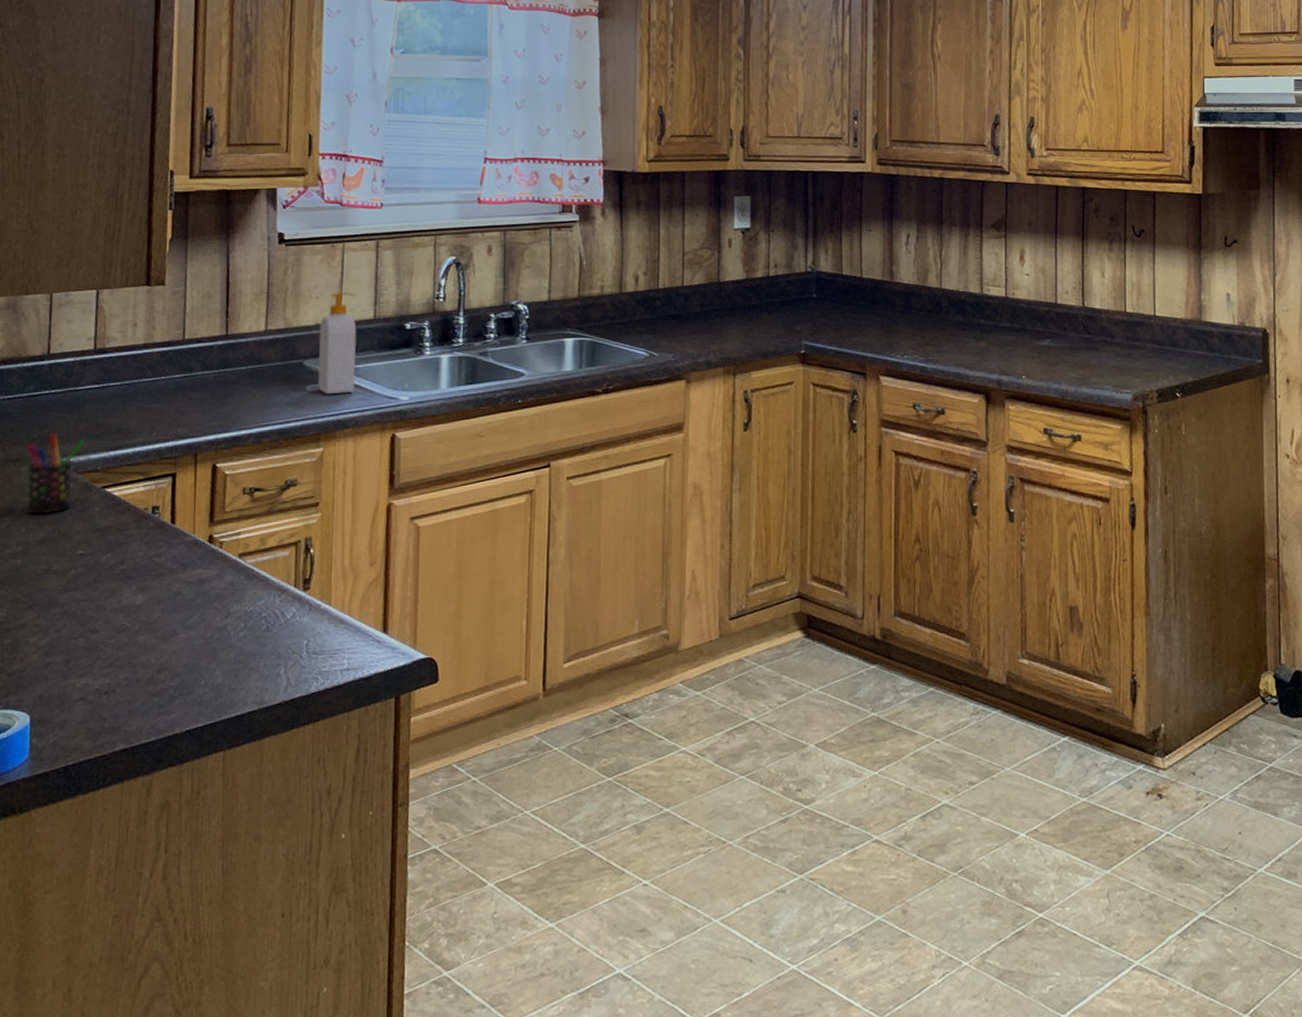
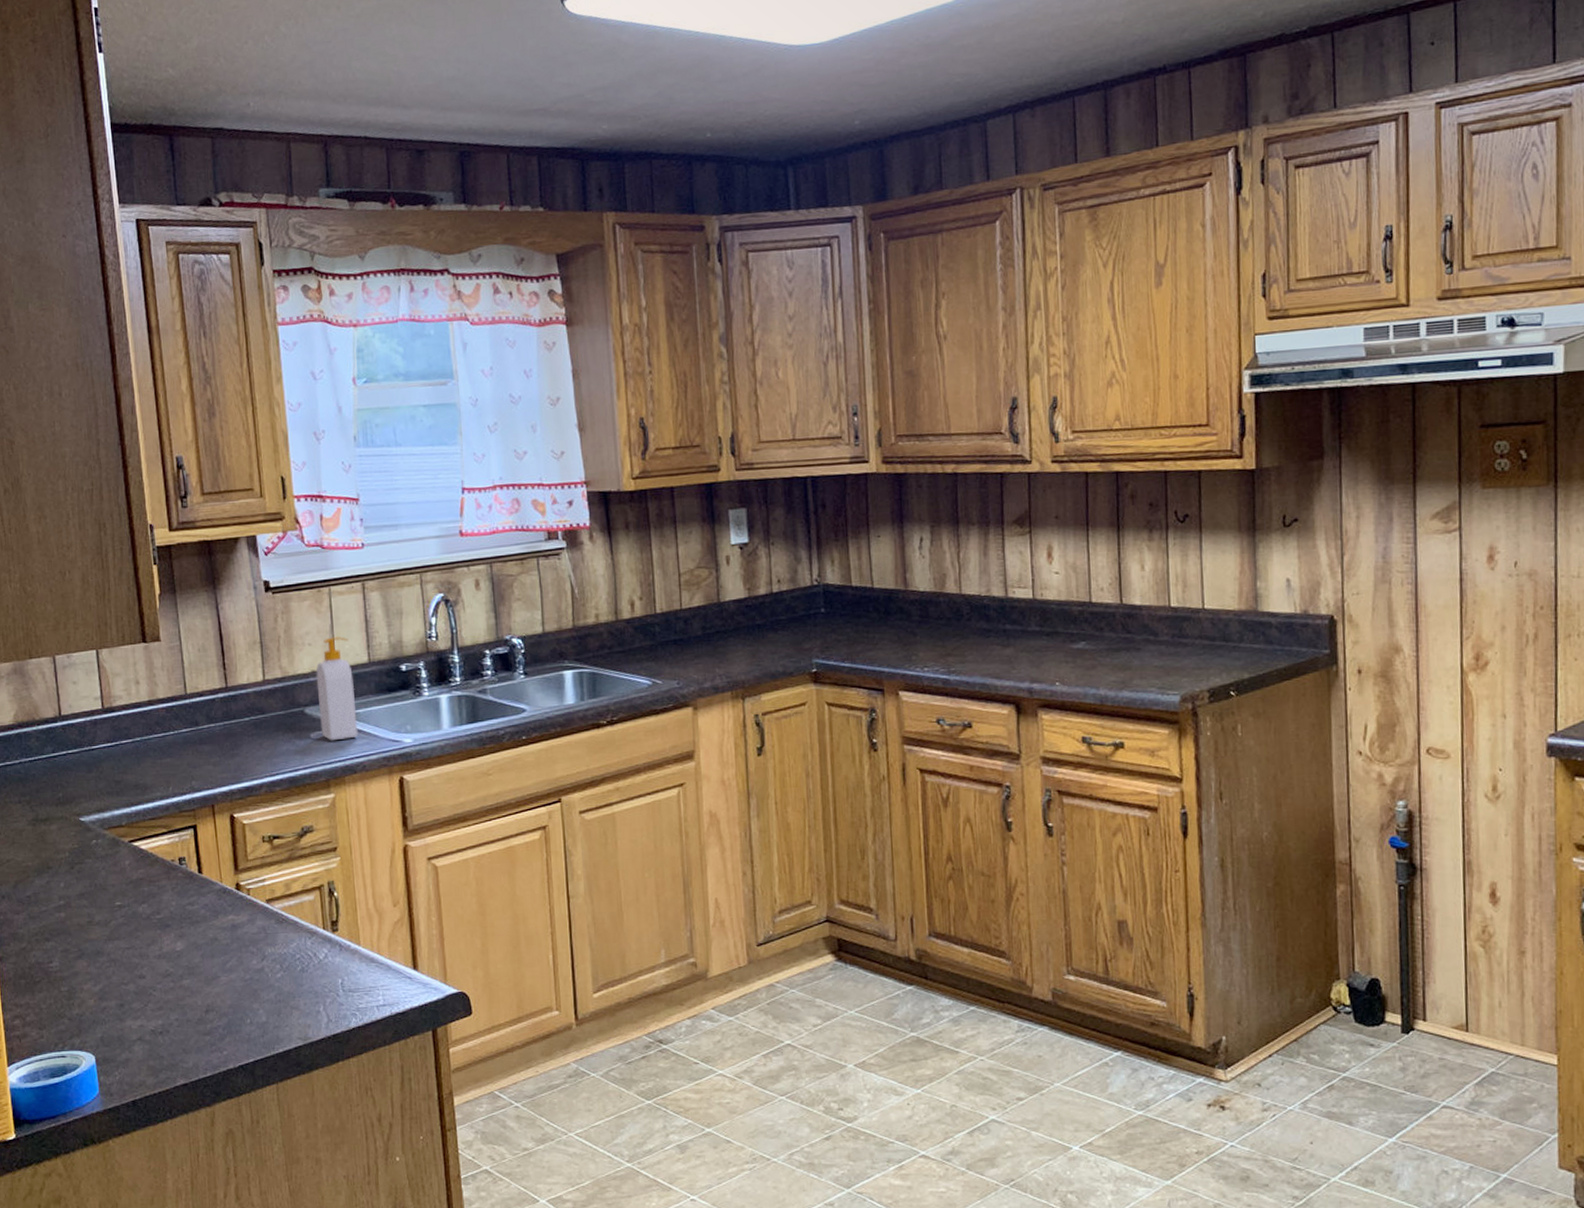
pen holder: present [26,434,84,514] -> none [53,792,106,870]

